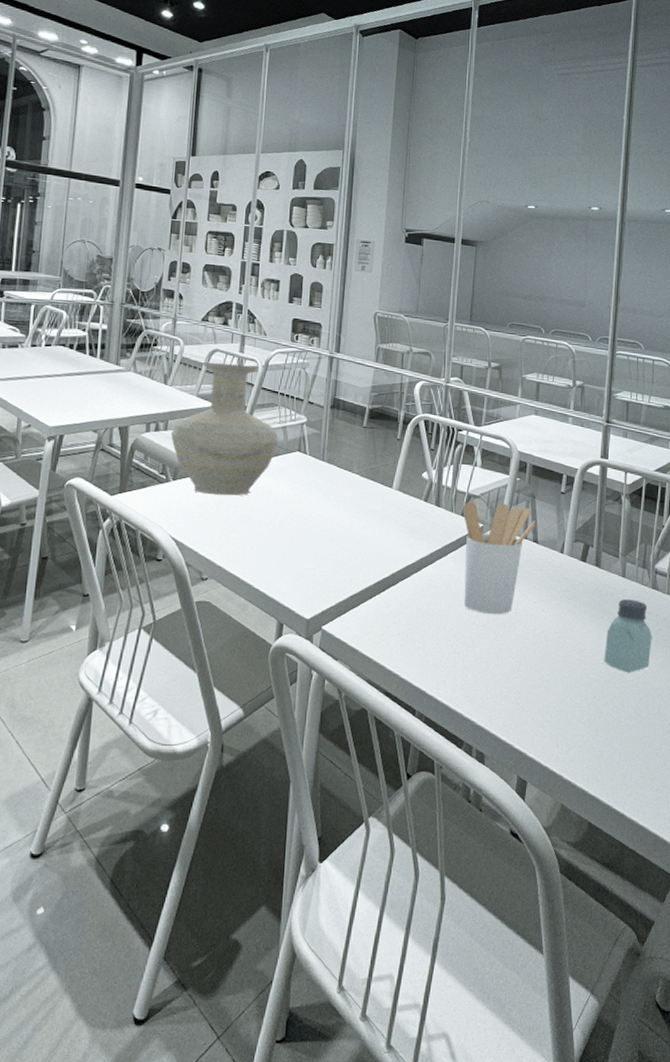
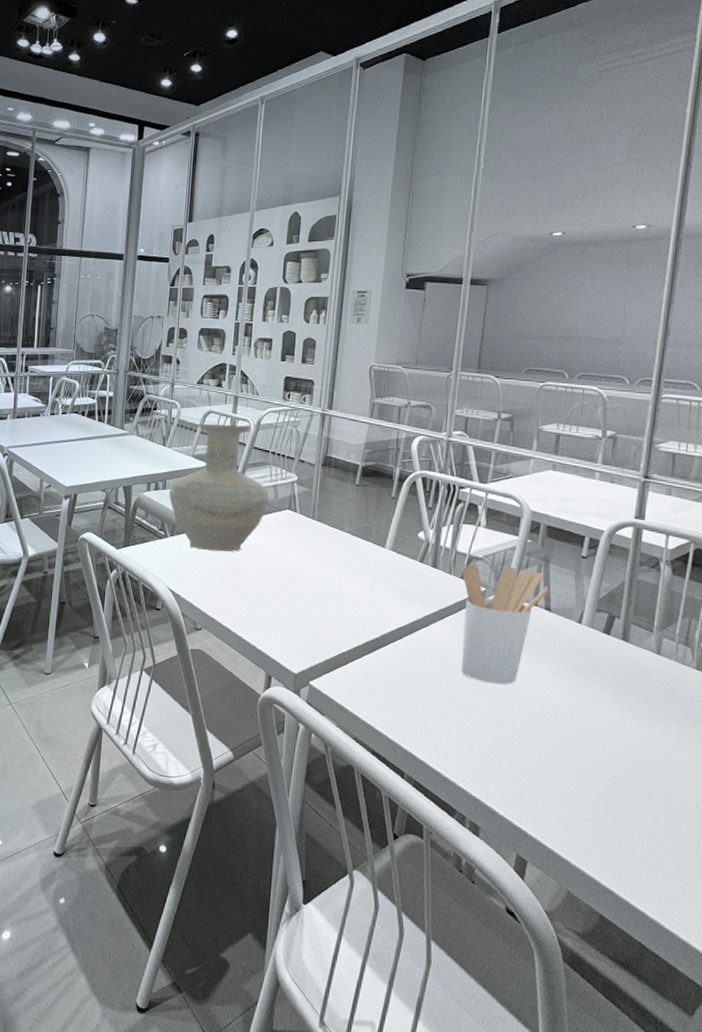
saltshaker: present [604,599,652,673] -> none [627,679,693,762]

